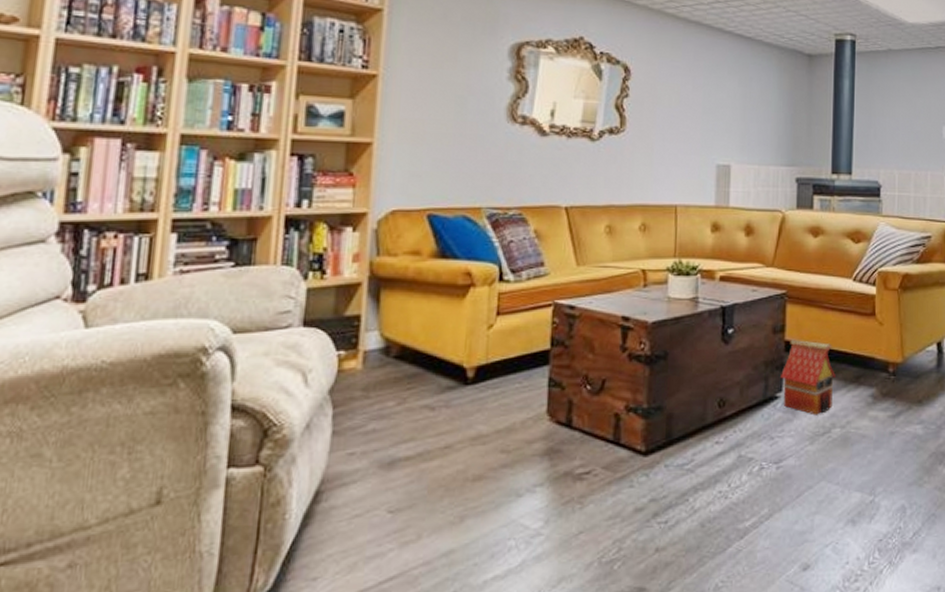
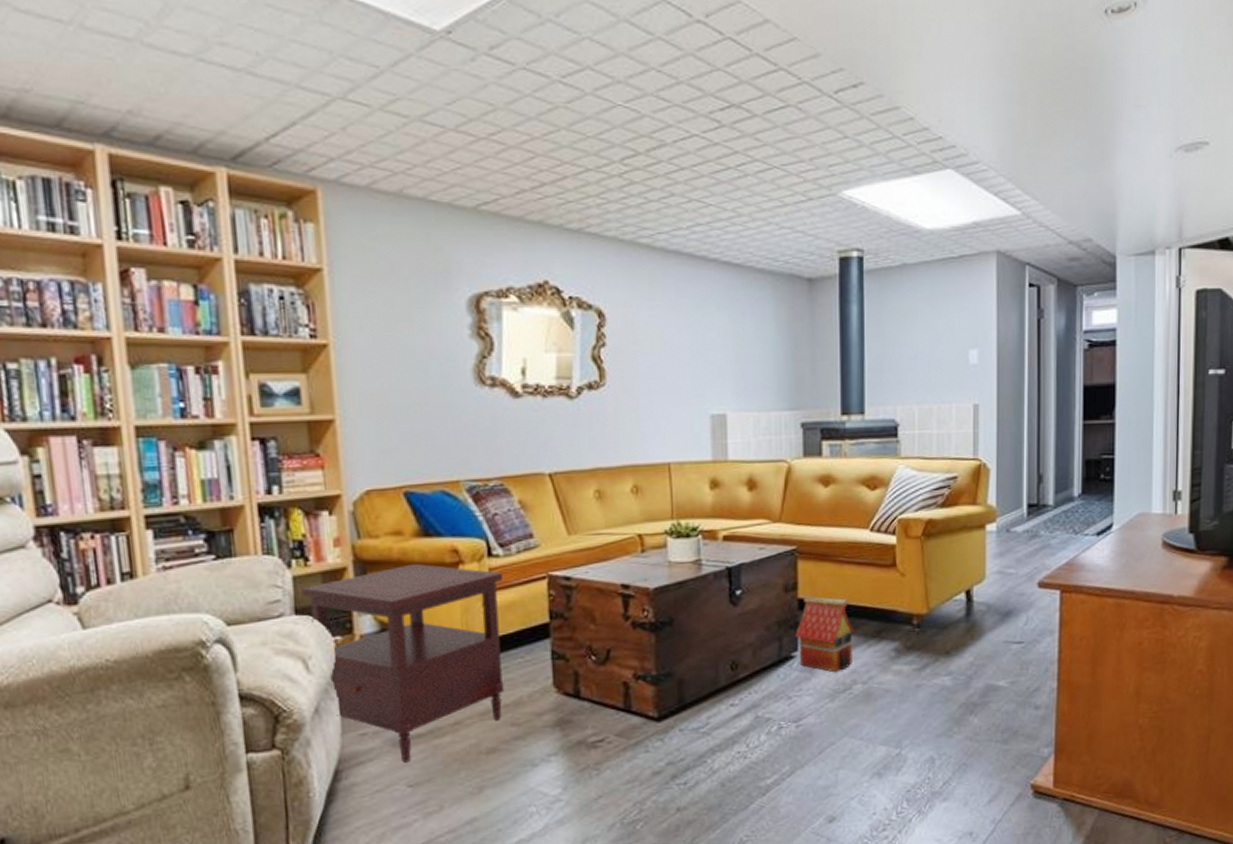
side table: none [314,283,511,487] -> present [302,563,504,763]

